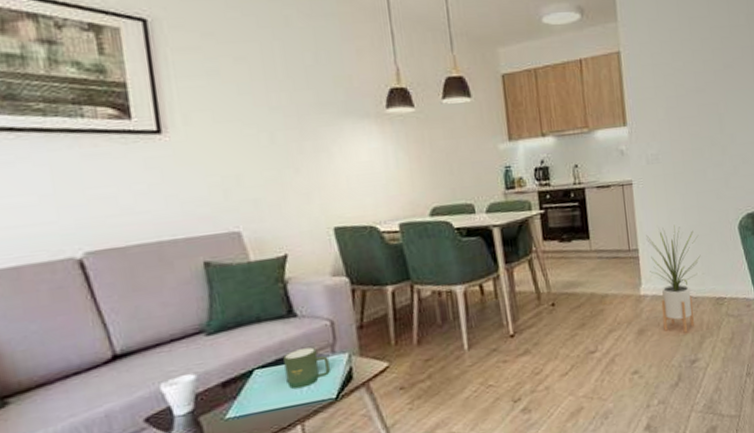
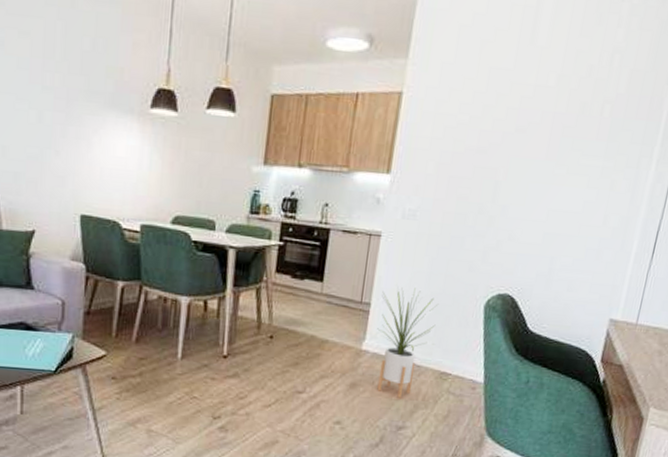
mug: present [283,347,330,391] -> none [15,319,54,356]

